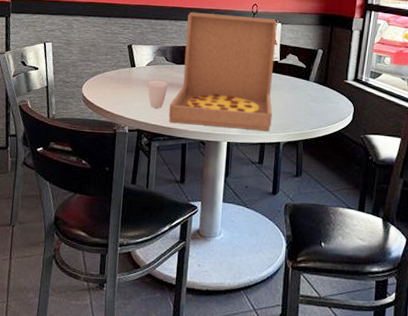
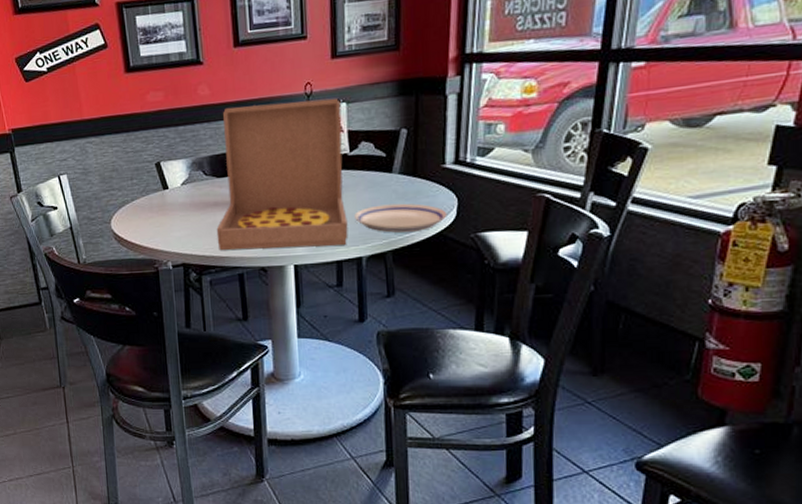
cup: present [147,80,169,108] -> none [187,201,212,236]
plate: none [278,103,346,128] -> present [354,203,447,233]

